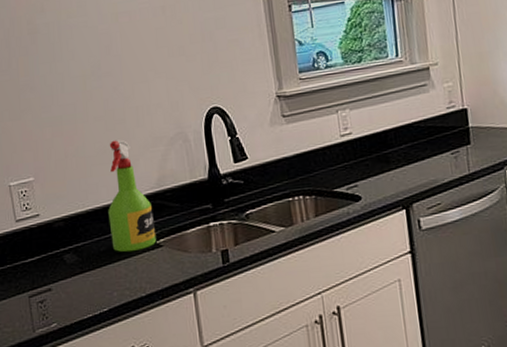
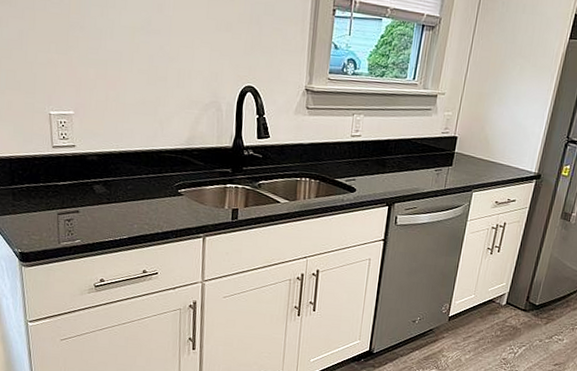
spray bottle: present [108,140,157,252] -> none [138,94,179,195]

